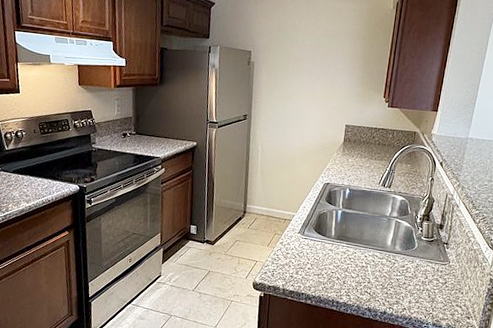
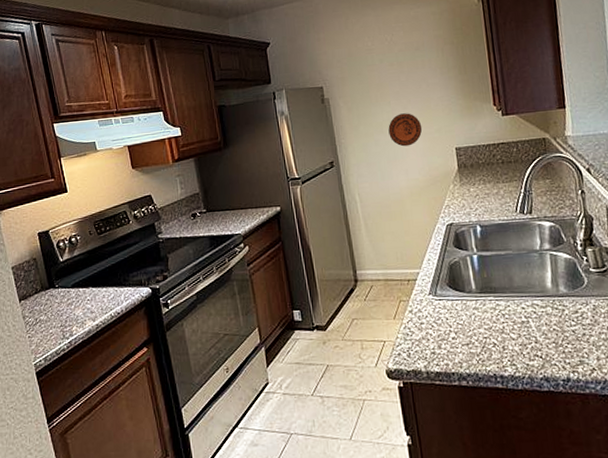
decorative plate: none [296,87,324,116] -> present [388,113,423,147]

